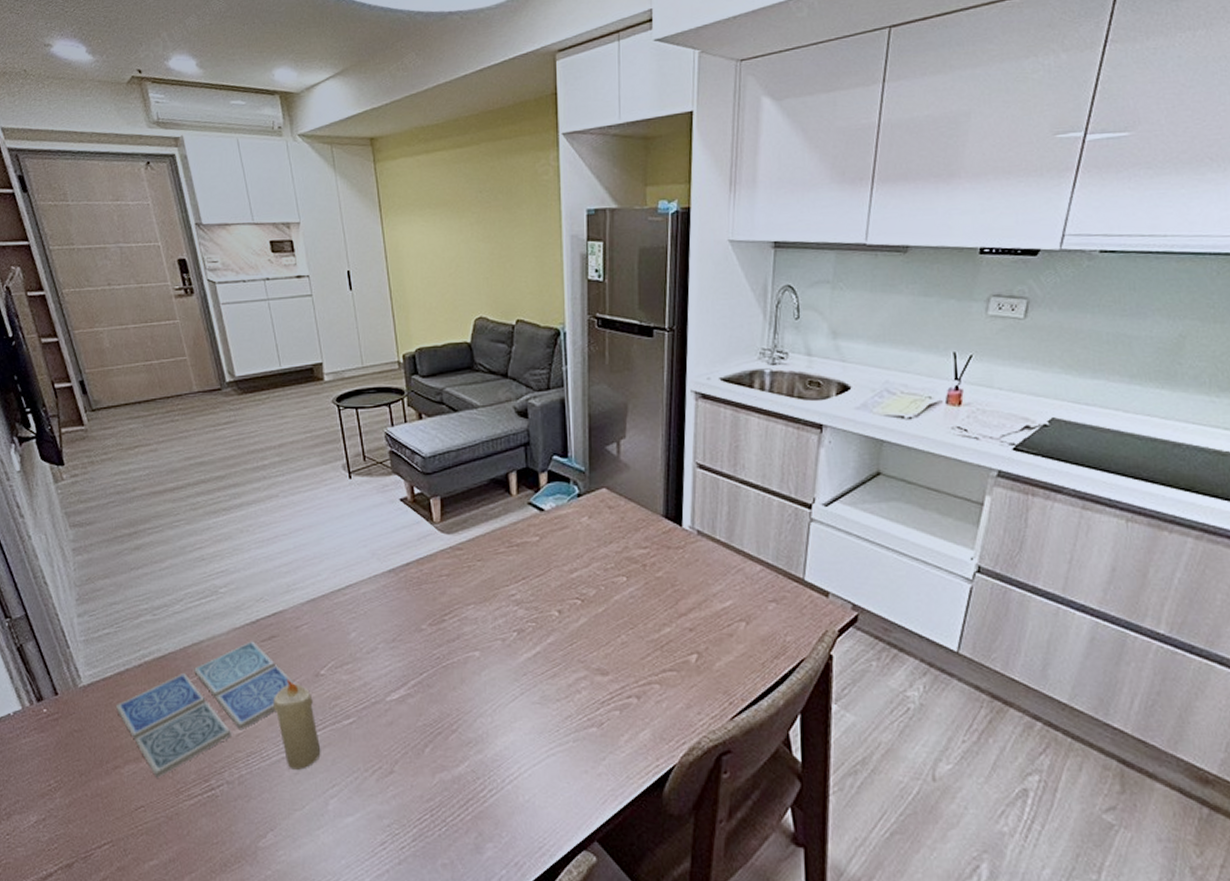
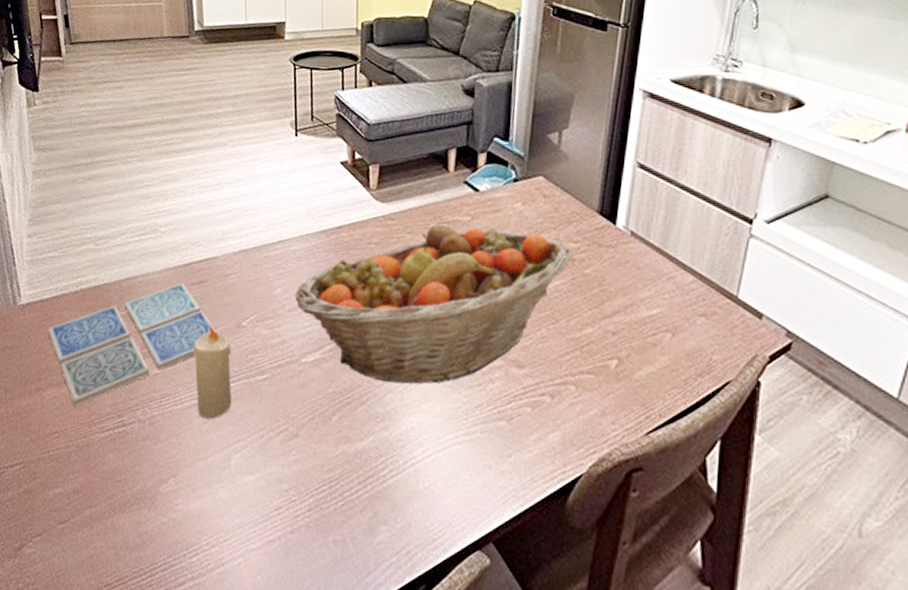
fruit basket: none [371,544,643,708] -> present [295,224,572,385]

